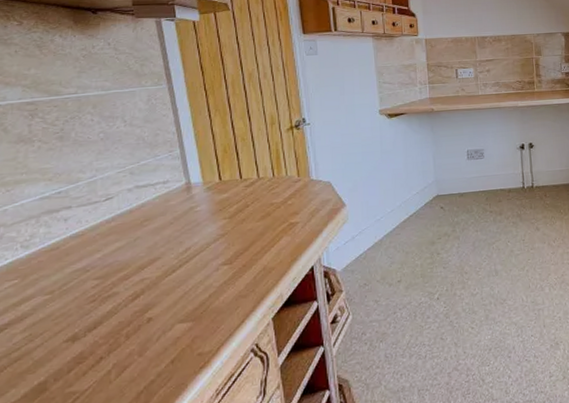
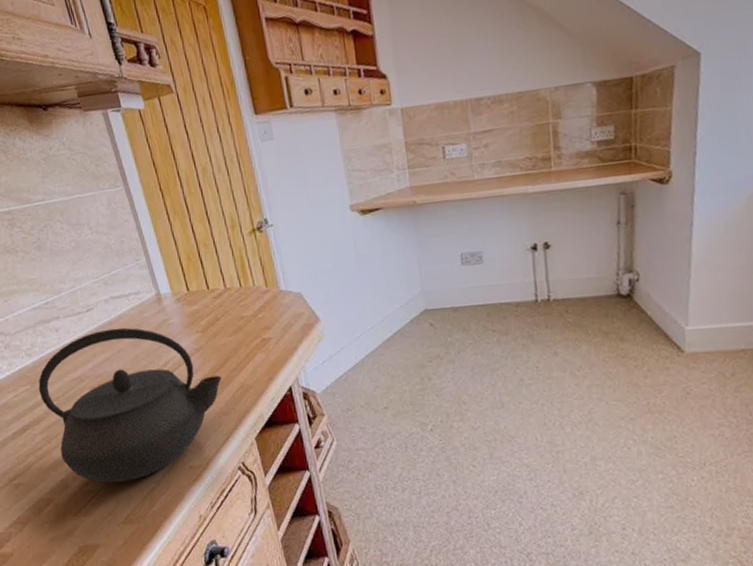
kettle: none [29,215,244,382] -> present [38,327,222,483]

